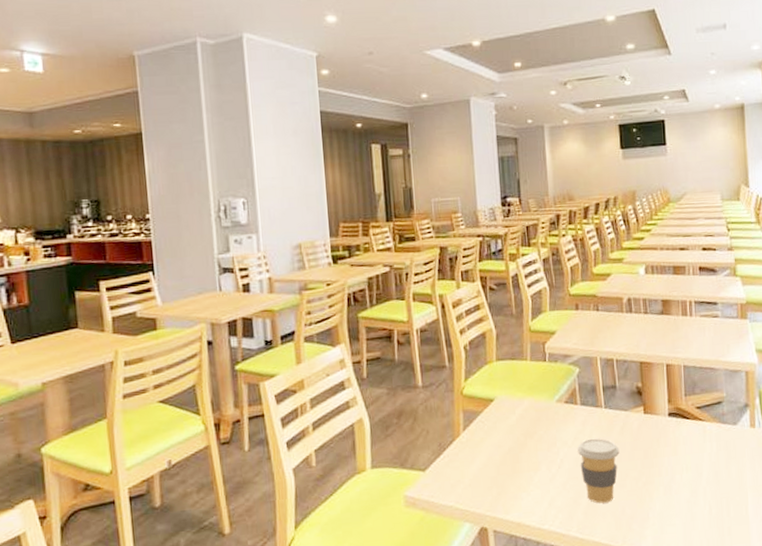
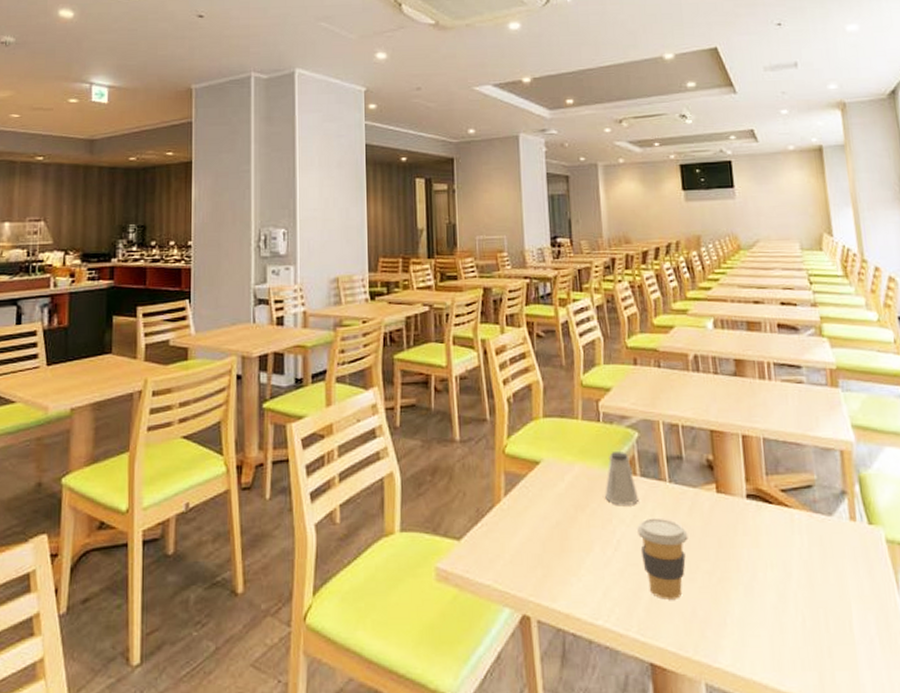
saltshaker: none [550,385,580,431] -> present [605,452,640,506]

